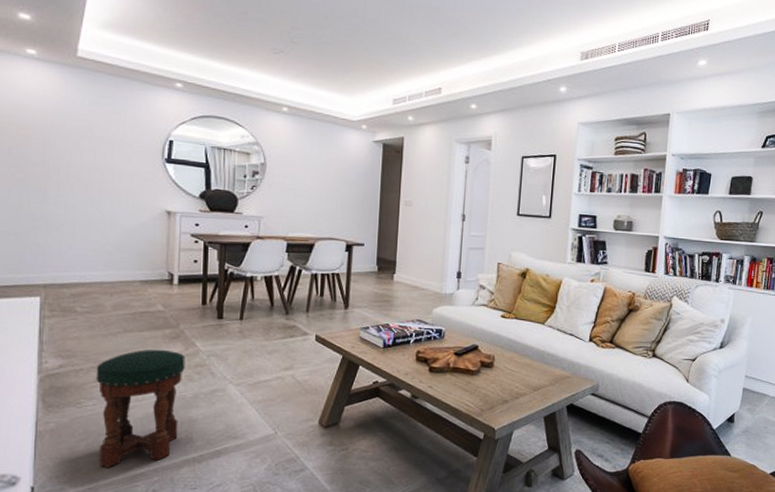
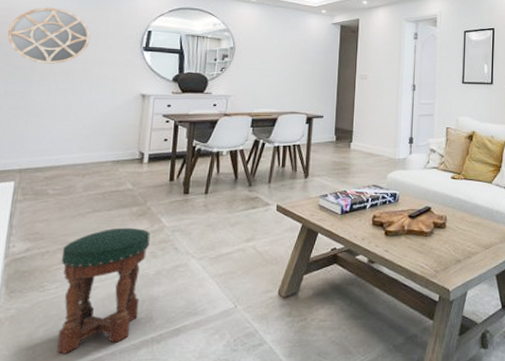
home mirror: none [15,108,107,173] -> present [7,7,91,64]

